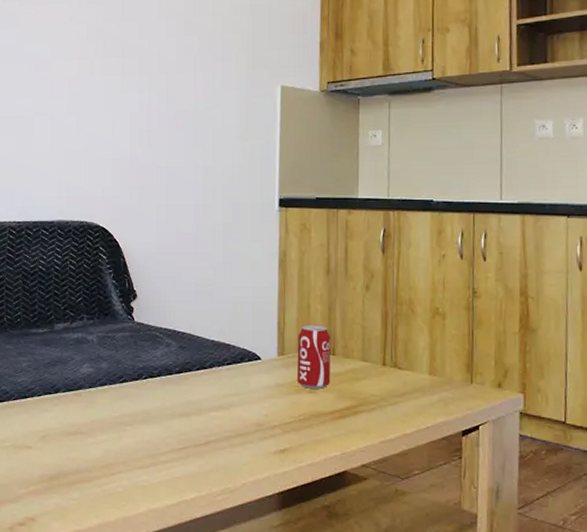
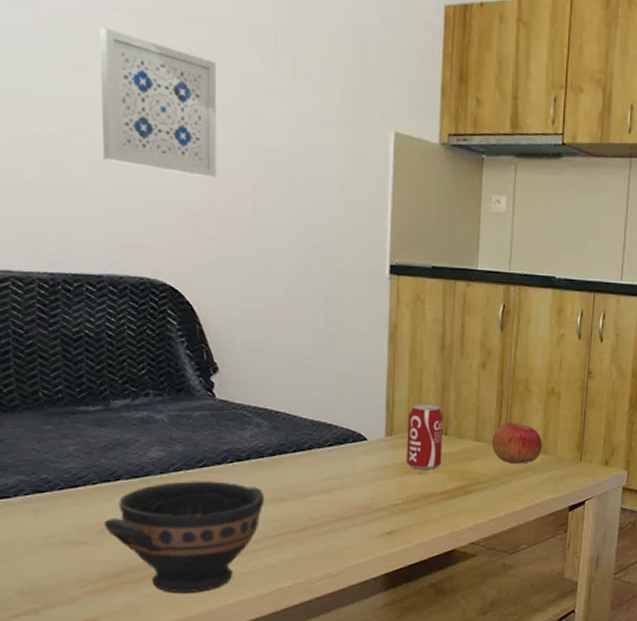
bowl: none [45,395,173,499] -> present [104,481,265,593]
wall art: none [59,35,142,138] -> present [99,28,217,179]
apple: none [378,343,430,385] -> present [491,422,542,464]

